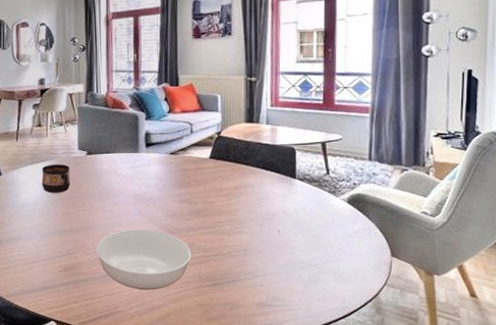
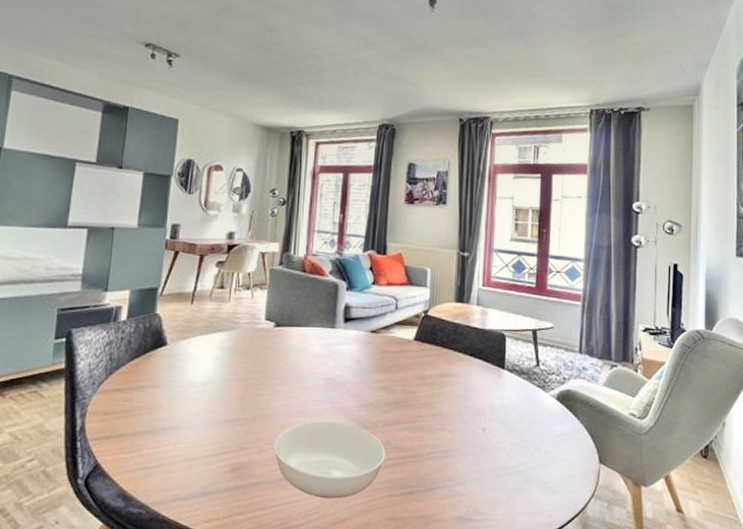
cup: present [41,164,71,193] -> none [216,335,253,372]

